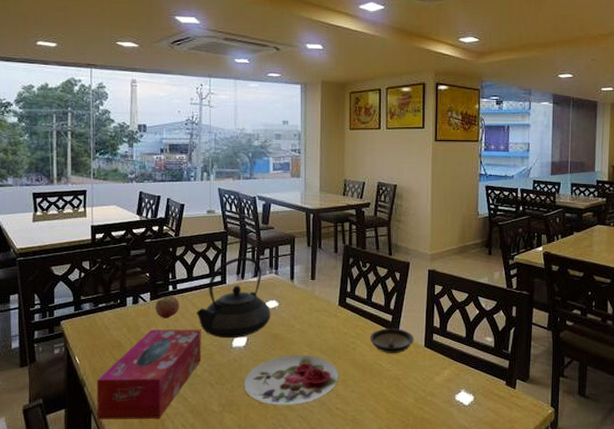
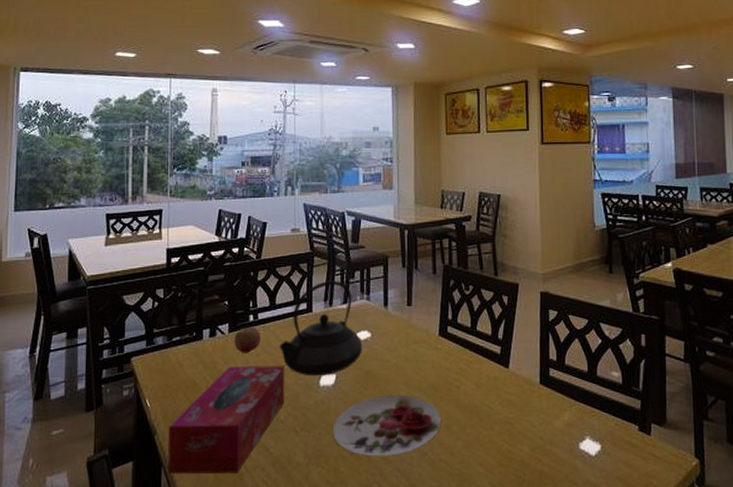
saucer: present [369,328,414,354] -> none [475,362,528,393]

